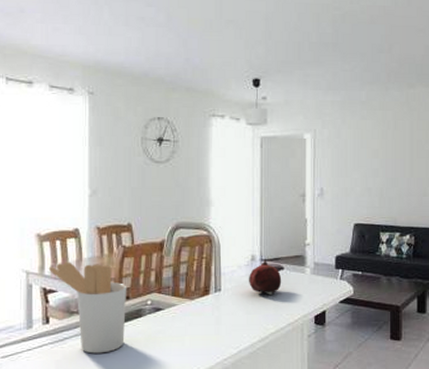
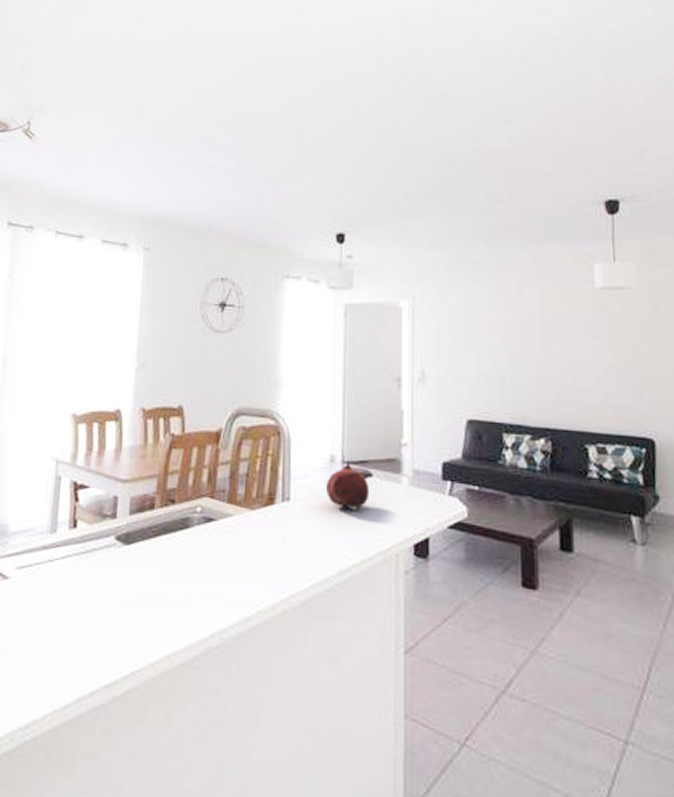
utensil holder: present [49,262,127,354] -> none [83,450,173,574]

